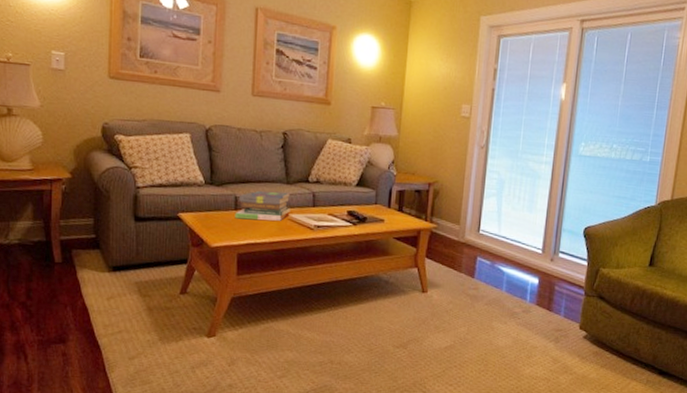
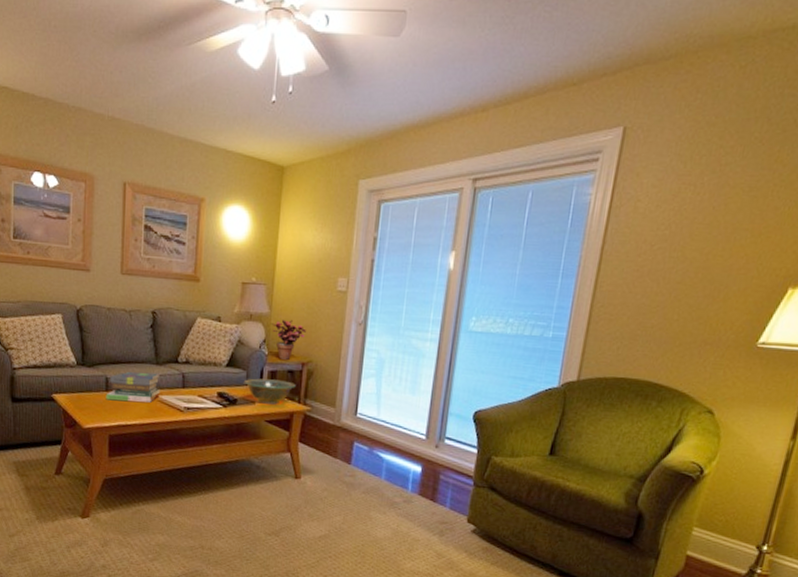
decorative bowl: none [373,197,423,223] -> present [243,378,296,406]
potted plant: none [399,142,432,181] -> present [271,319,306,361]

